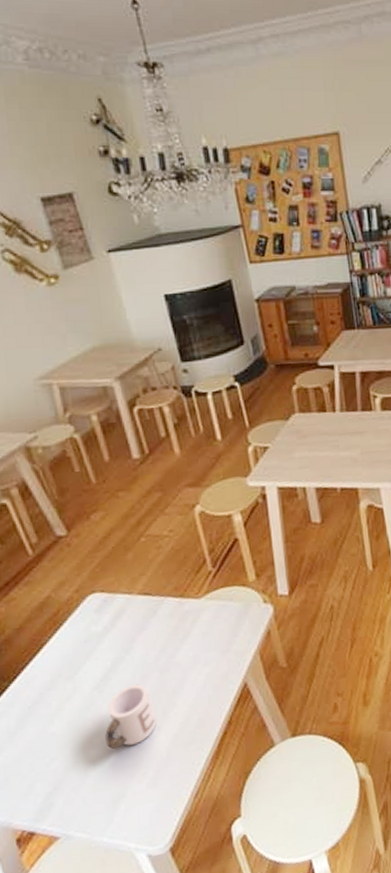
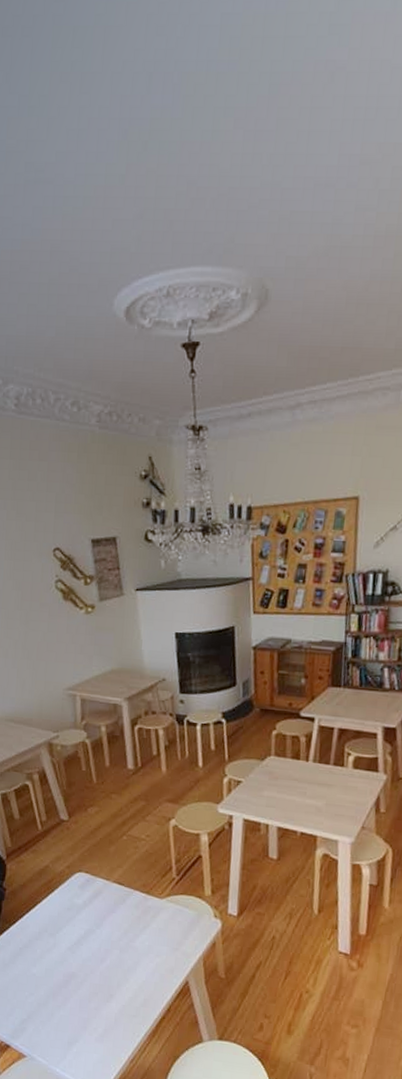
mug: present [105,684,158,750] -> none [70,954,112,1003]

